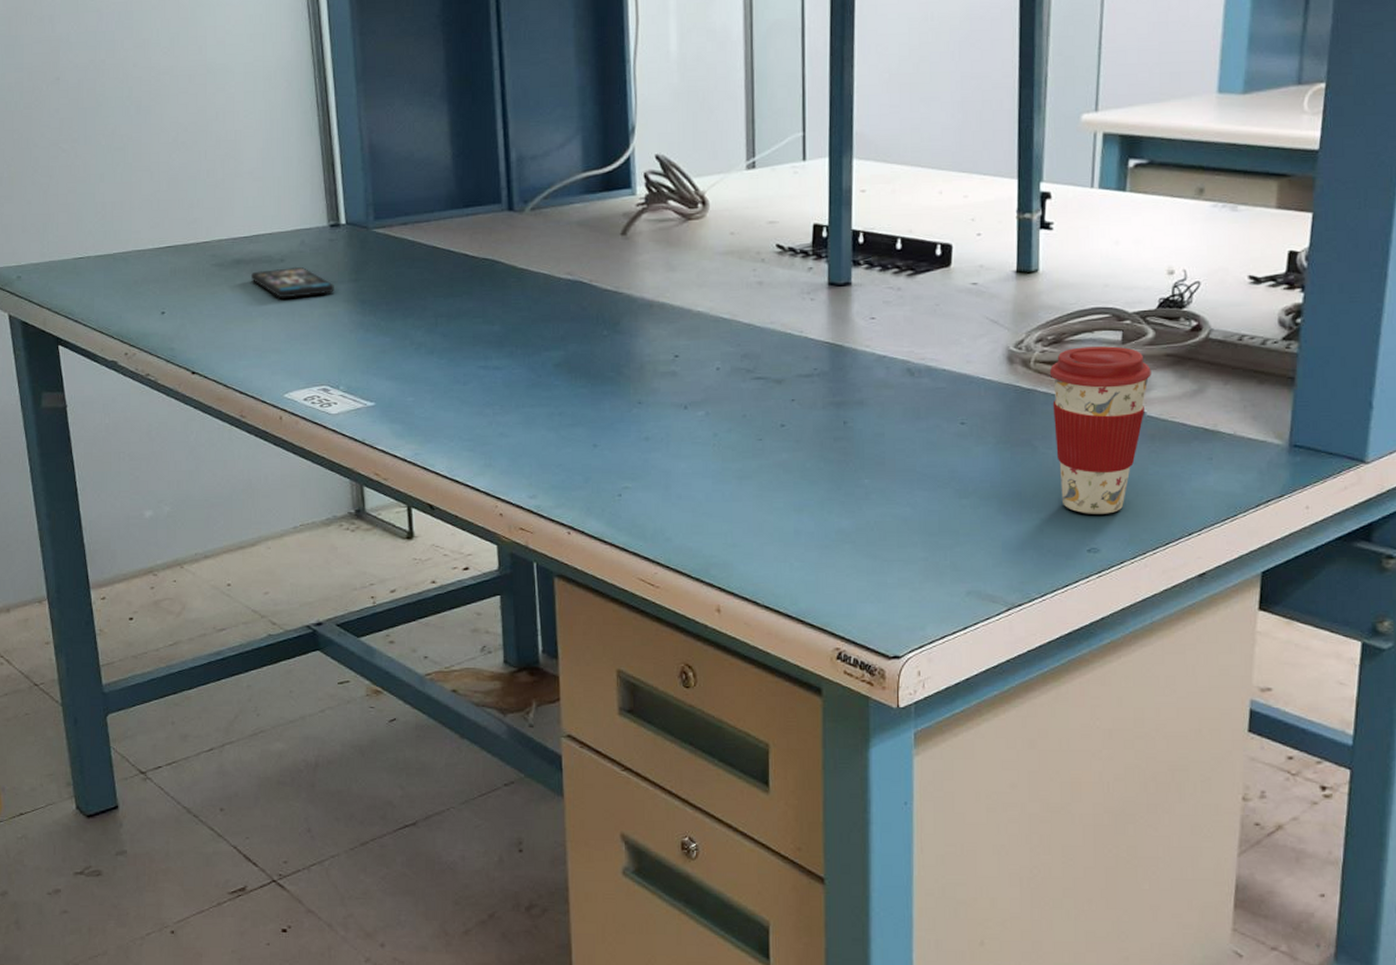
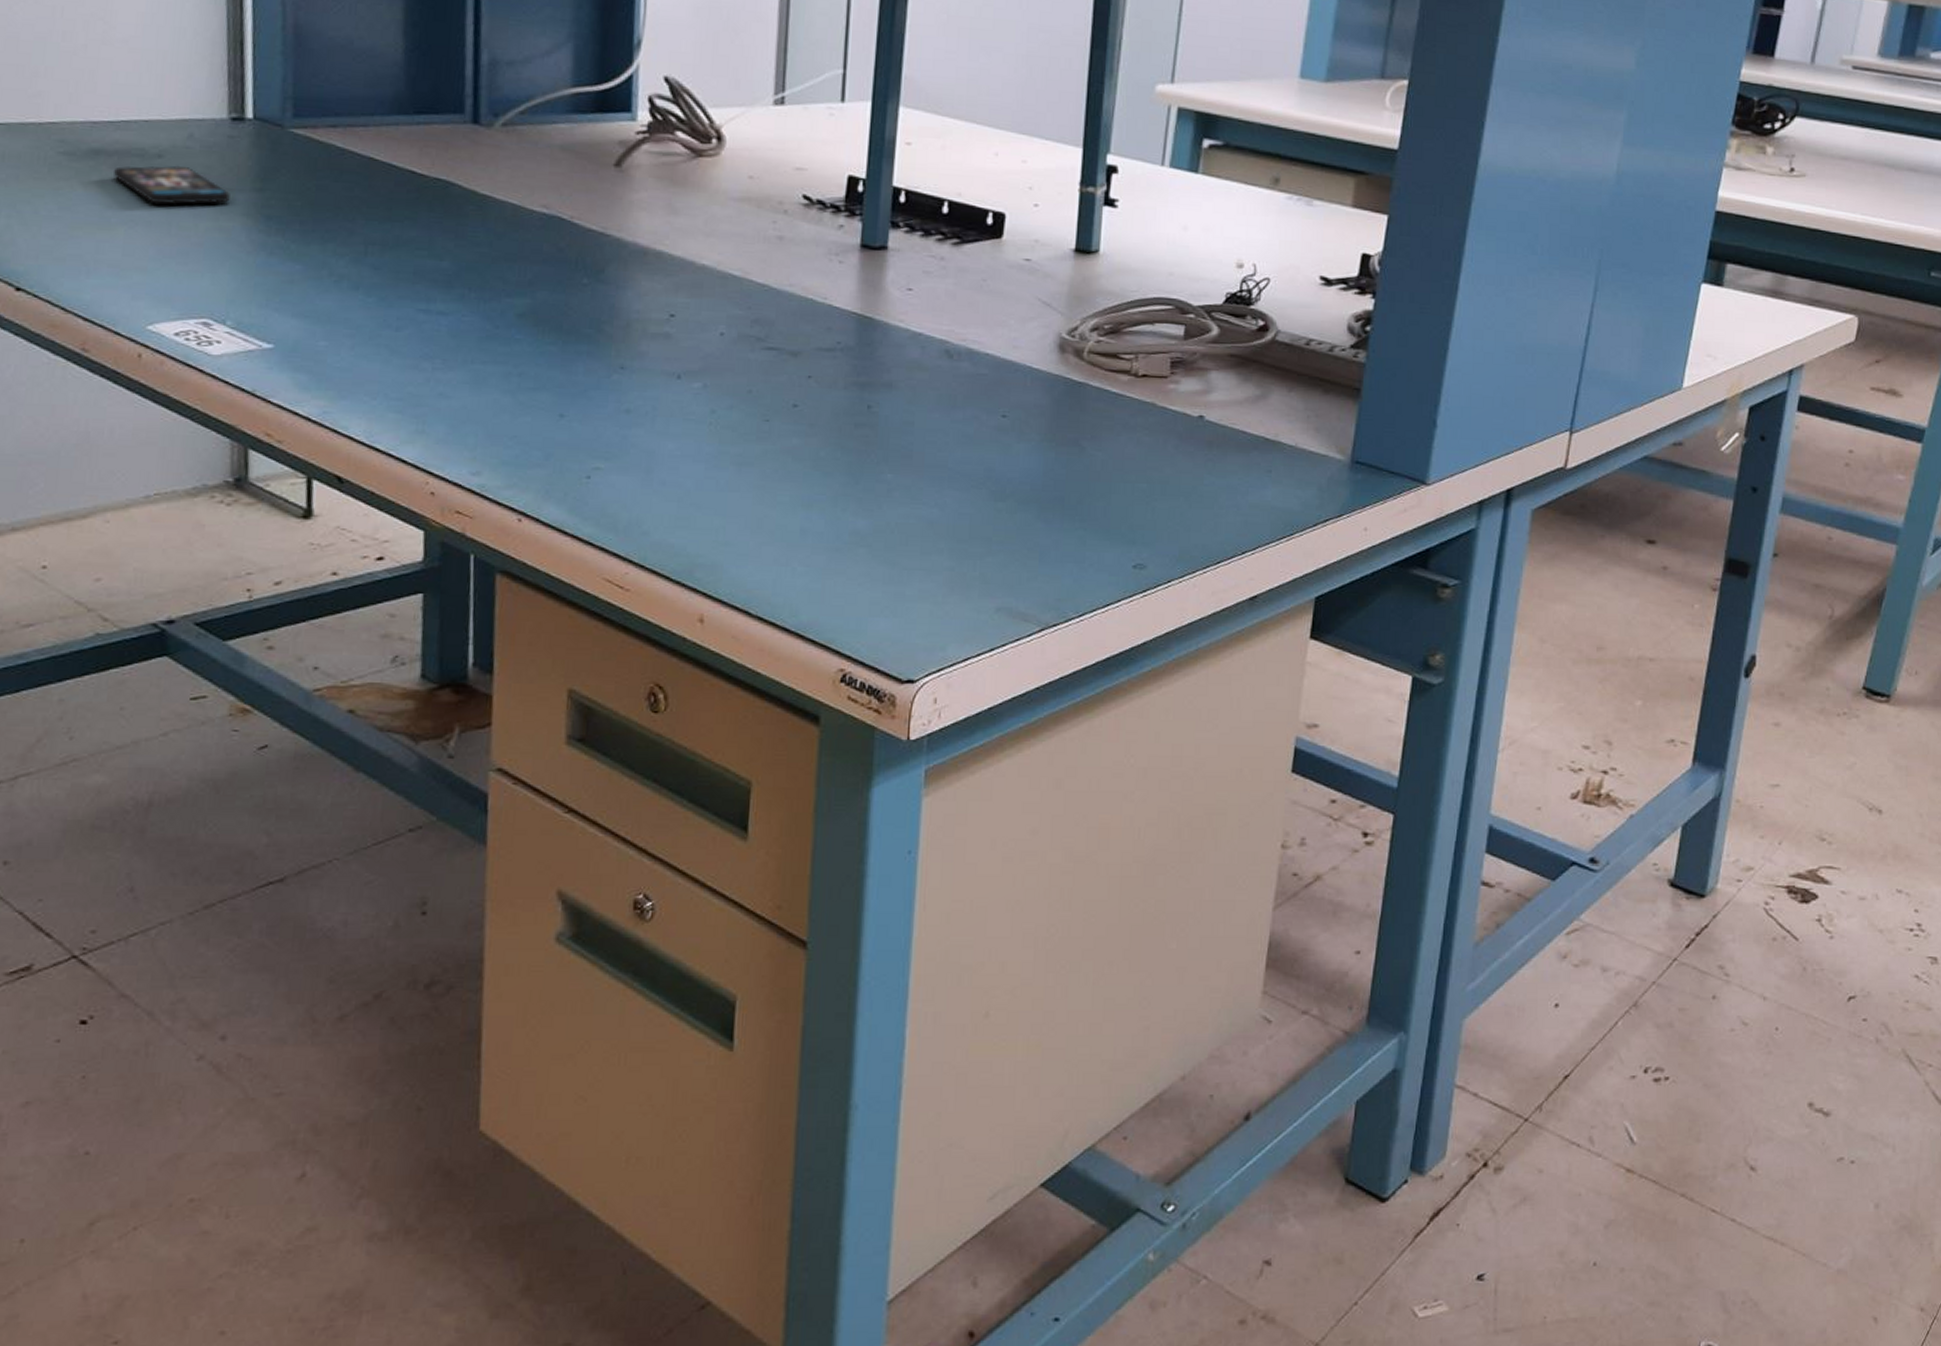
coffee cup: present [1049,346,1151,514] -> none [1103,339,1213,527]

